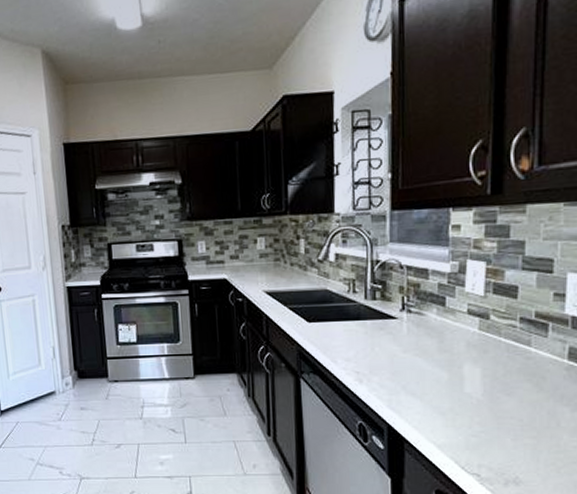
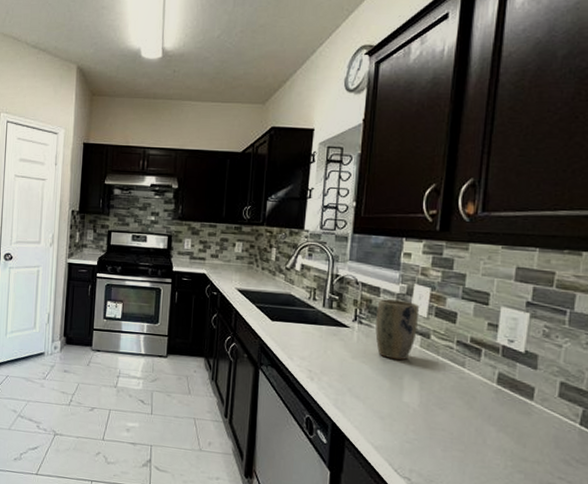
plant pot: none [426,280,474,348] -> present [375,299,419,361]

